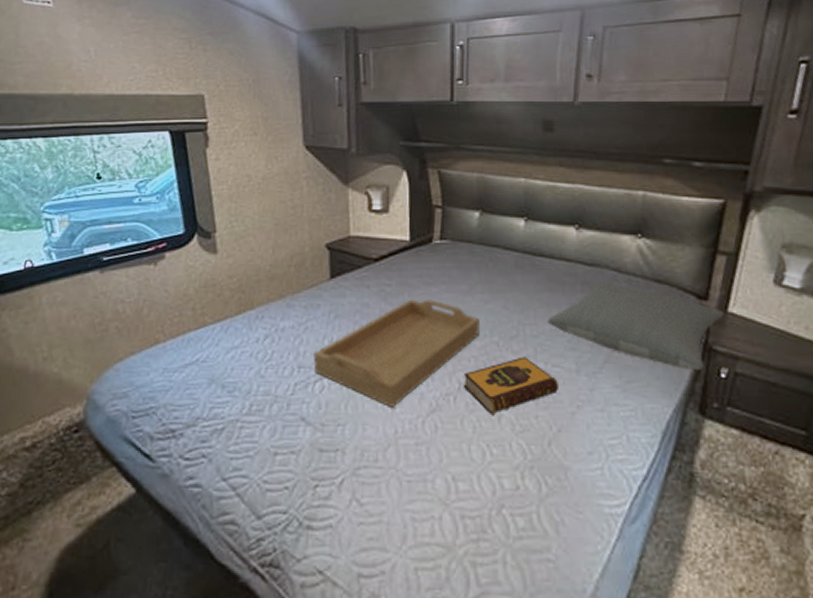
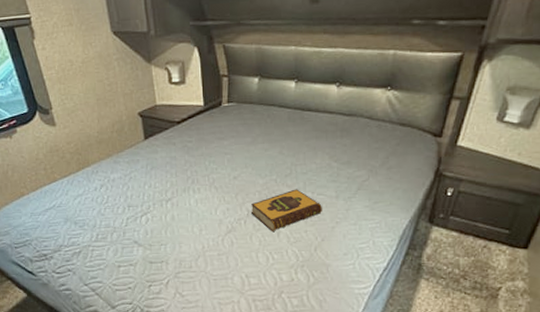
serving tray: present [313,299,479,407] -> none [138,150,262,231]
pillow: present [547,282,724,370] -> none [313,128,454,191]

